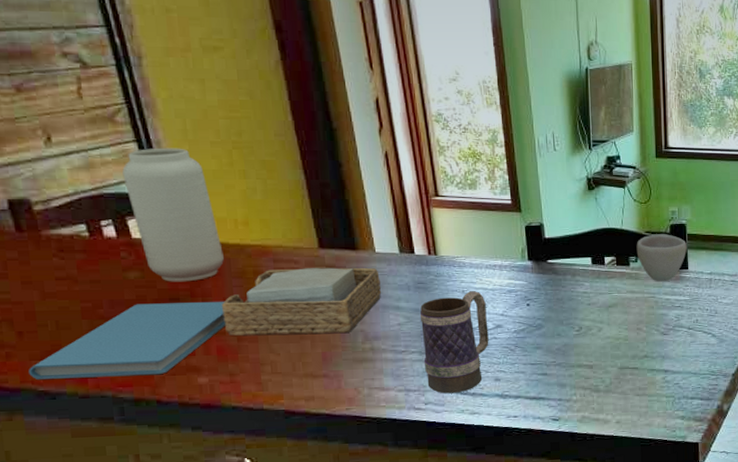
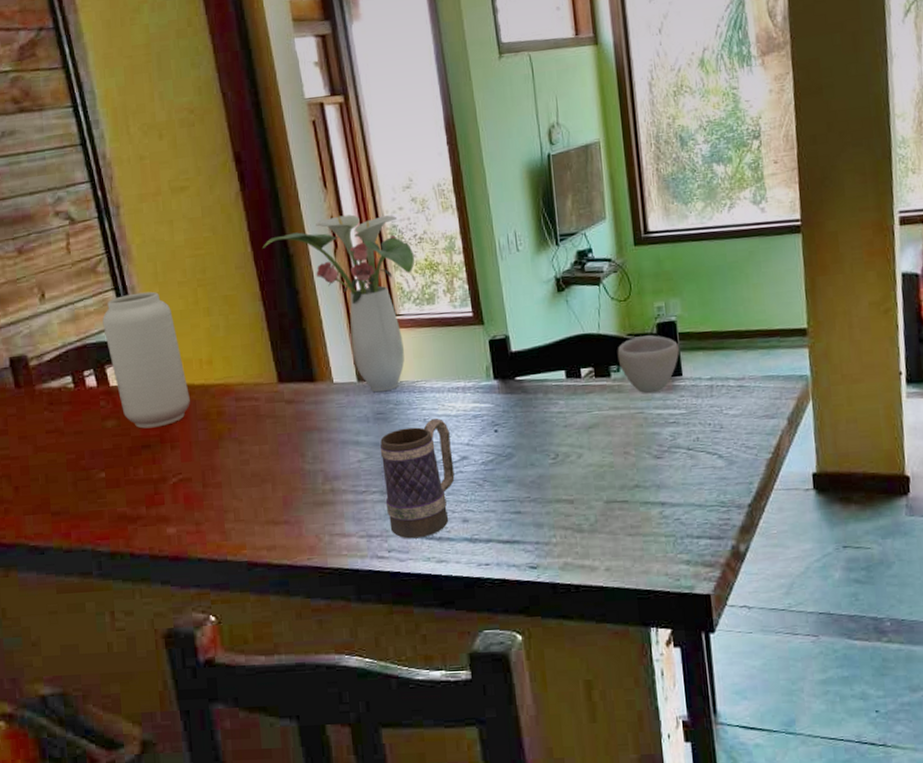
book: present [29,301,227,379] -> none [22,445,193,534]
napkin holder: present [221,267,382,337] -> none [187,400,341,482]
flower arrangement: none [304,98,459,264] -> present [263,214,415,392]

